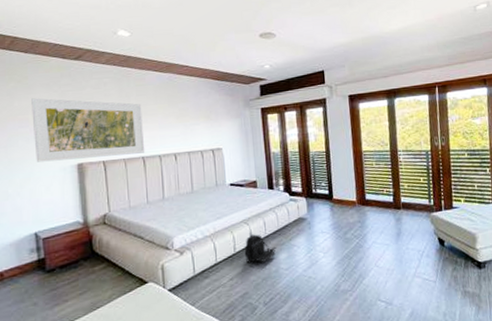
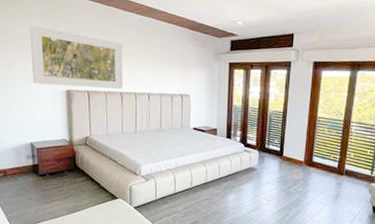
backpack: present [244,232,277,264] -> none [199,172,227,200]

